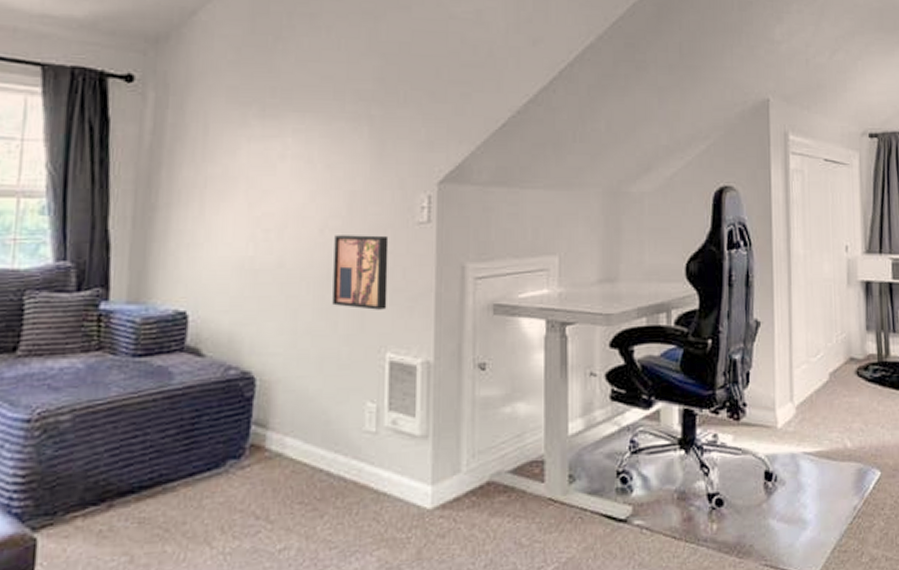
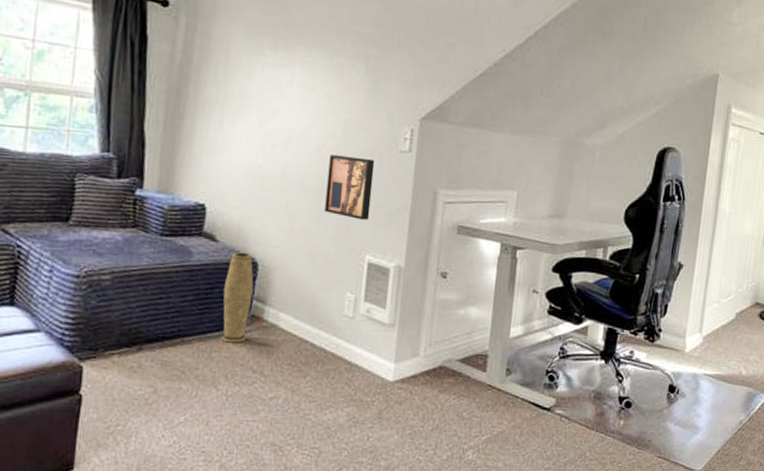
vase: none [213,366,251,484] -> present [221,252,254,343]

